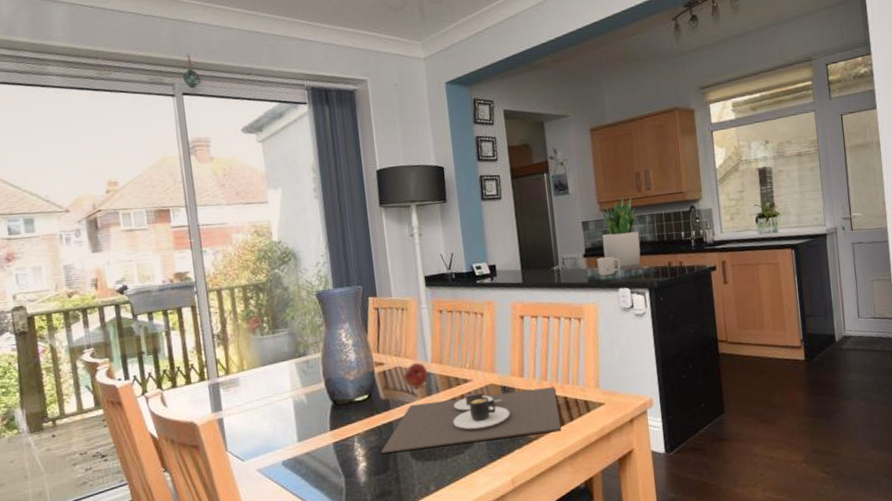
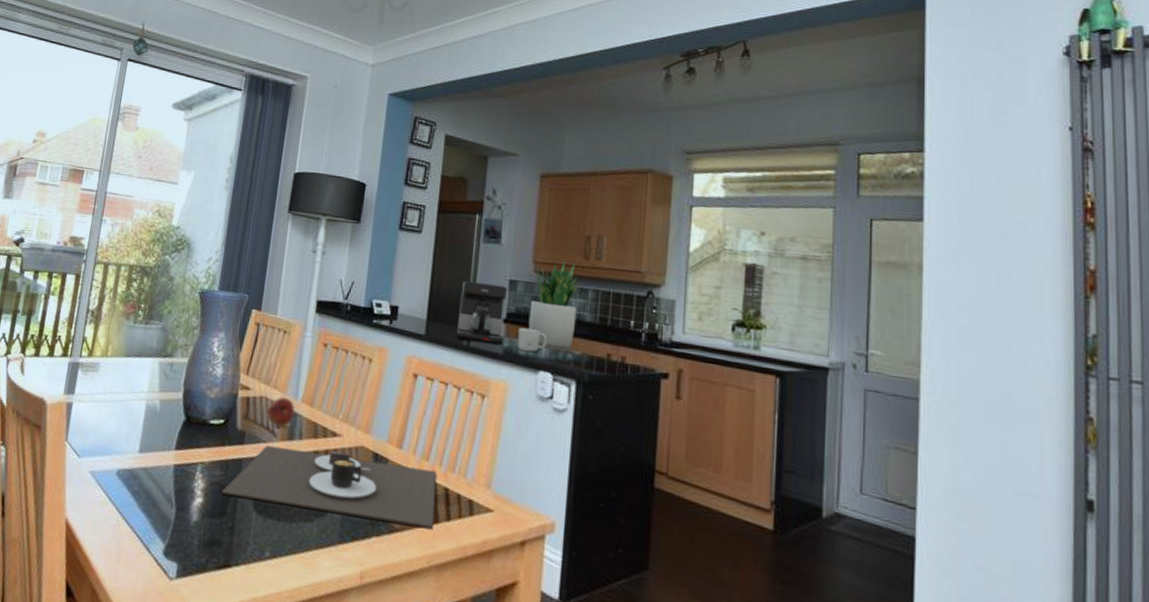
coffee maker: none [544,228,587,280] -> present [455,281,508,346]

